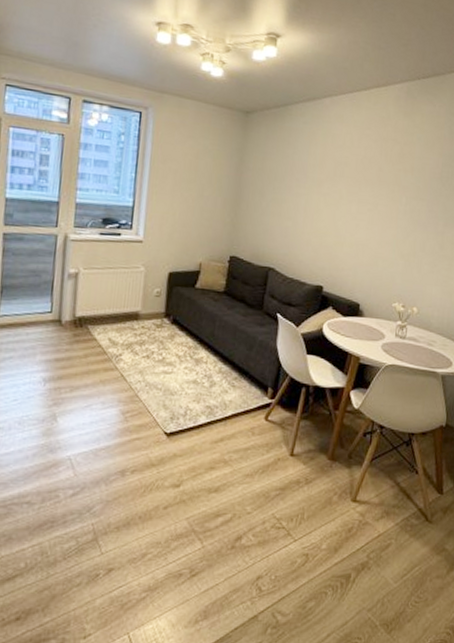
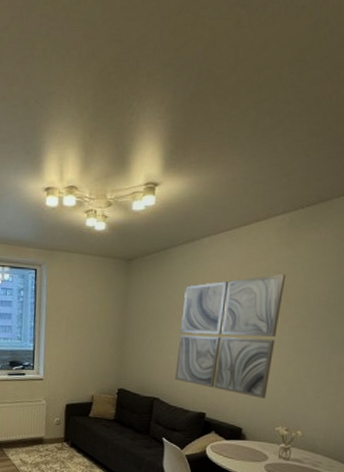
wall art: none [292,143,403,272] -> present [175,274,286,398]

